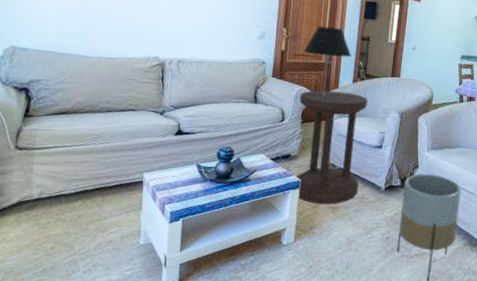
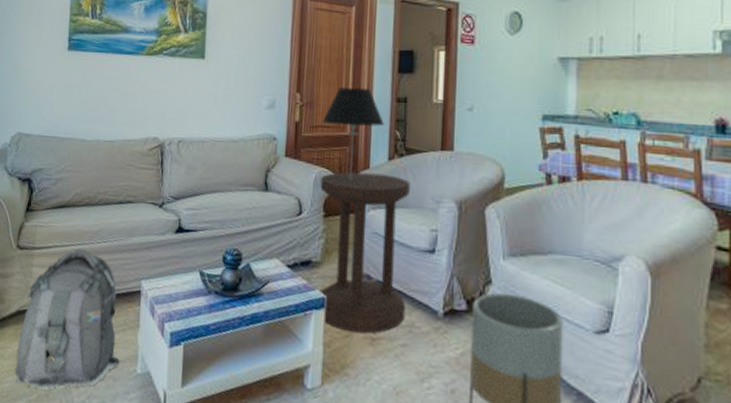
backpack: none [18,148,125,264] -> present [15,248,121,391]

